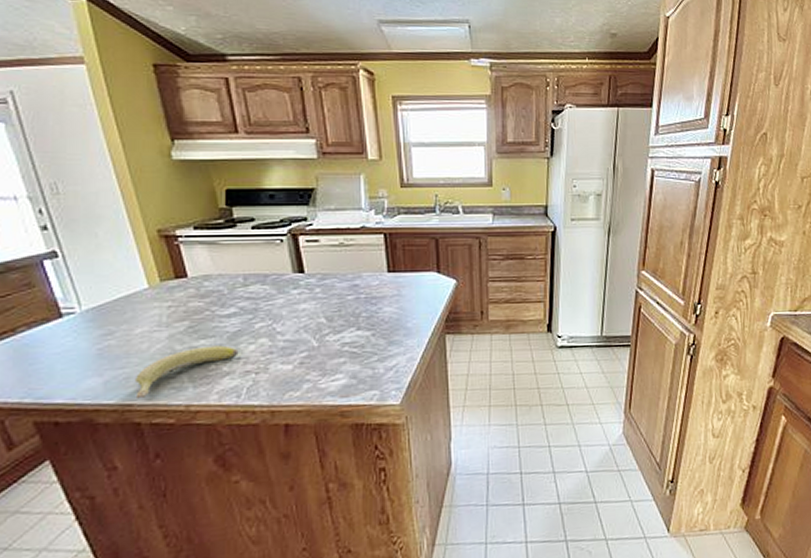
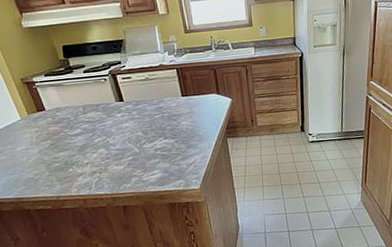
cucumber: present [135,345,239,400] -> none [22,155,87,194]

